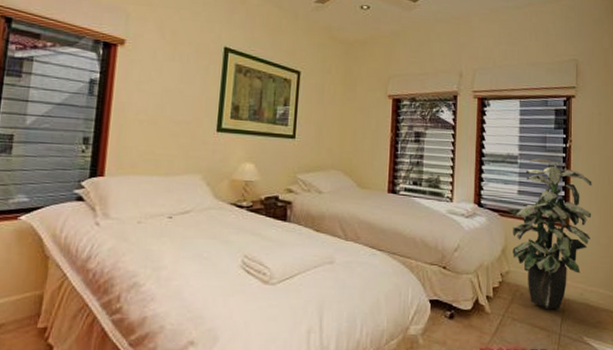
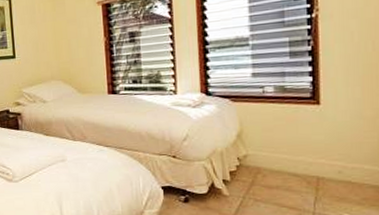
indoor plant: present [506,158,592,310] -> none [239,35,351,189]

